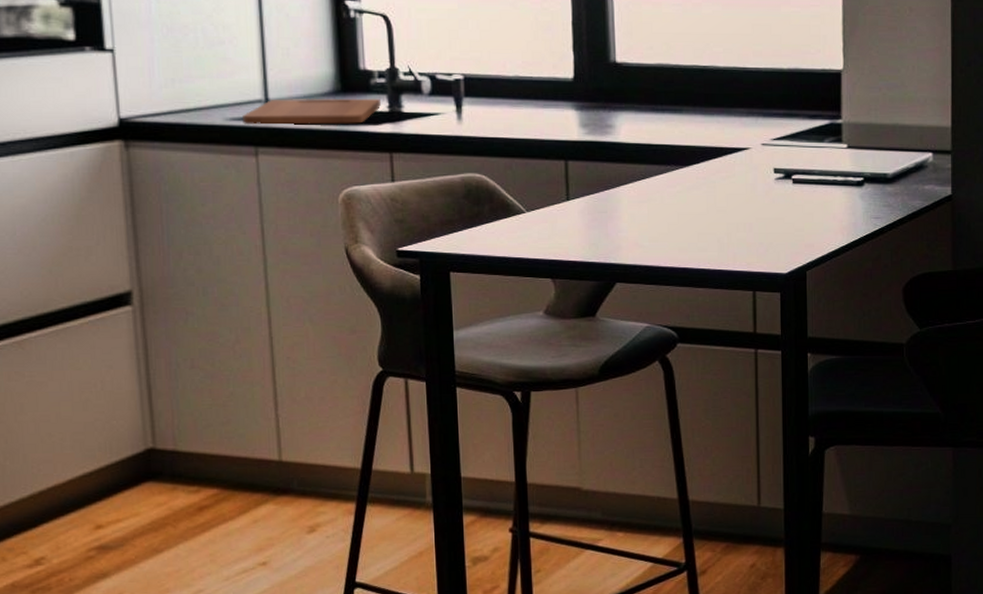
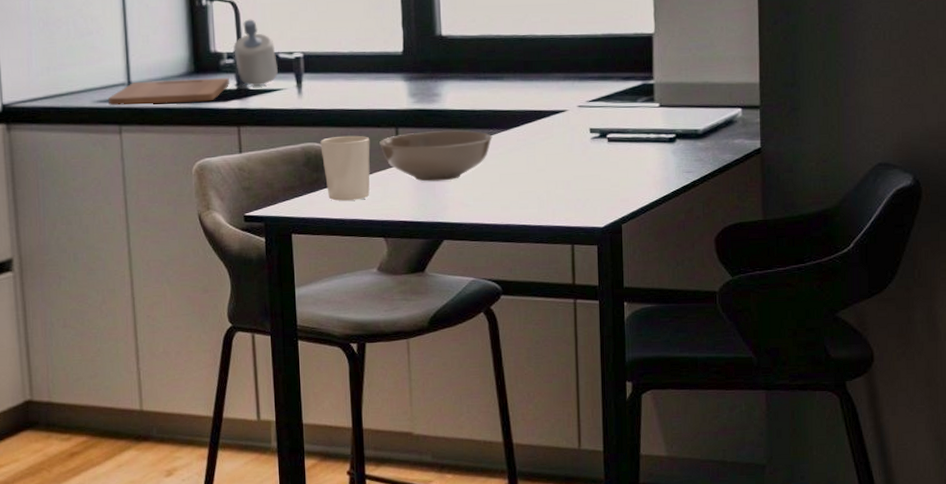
soap dispenser: none [385,35,435,109] -> present [233,19,278,86]
mug: none [482,167,537,237] -> present [320,135,370,201]
bowl: none [547,166,670,219] -> present [379,130,493,182]

